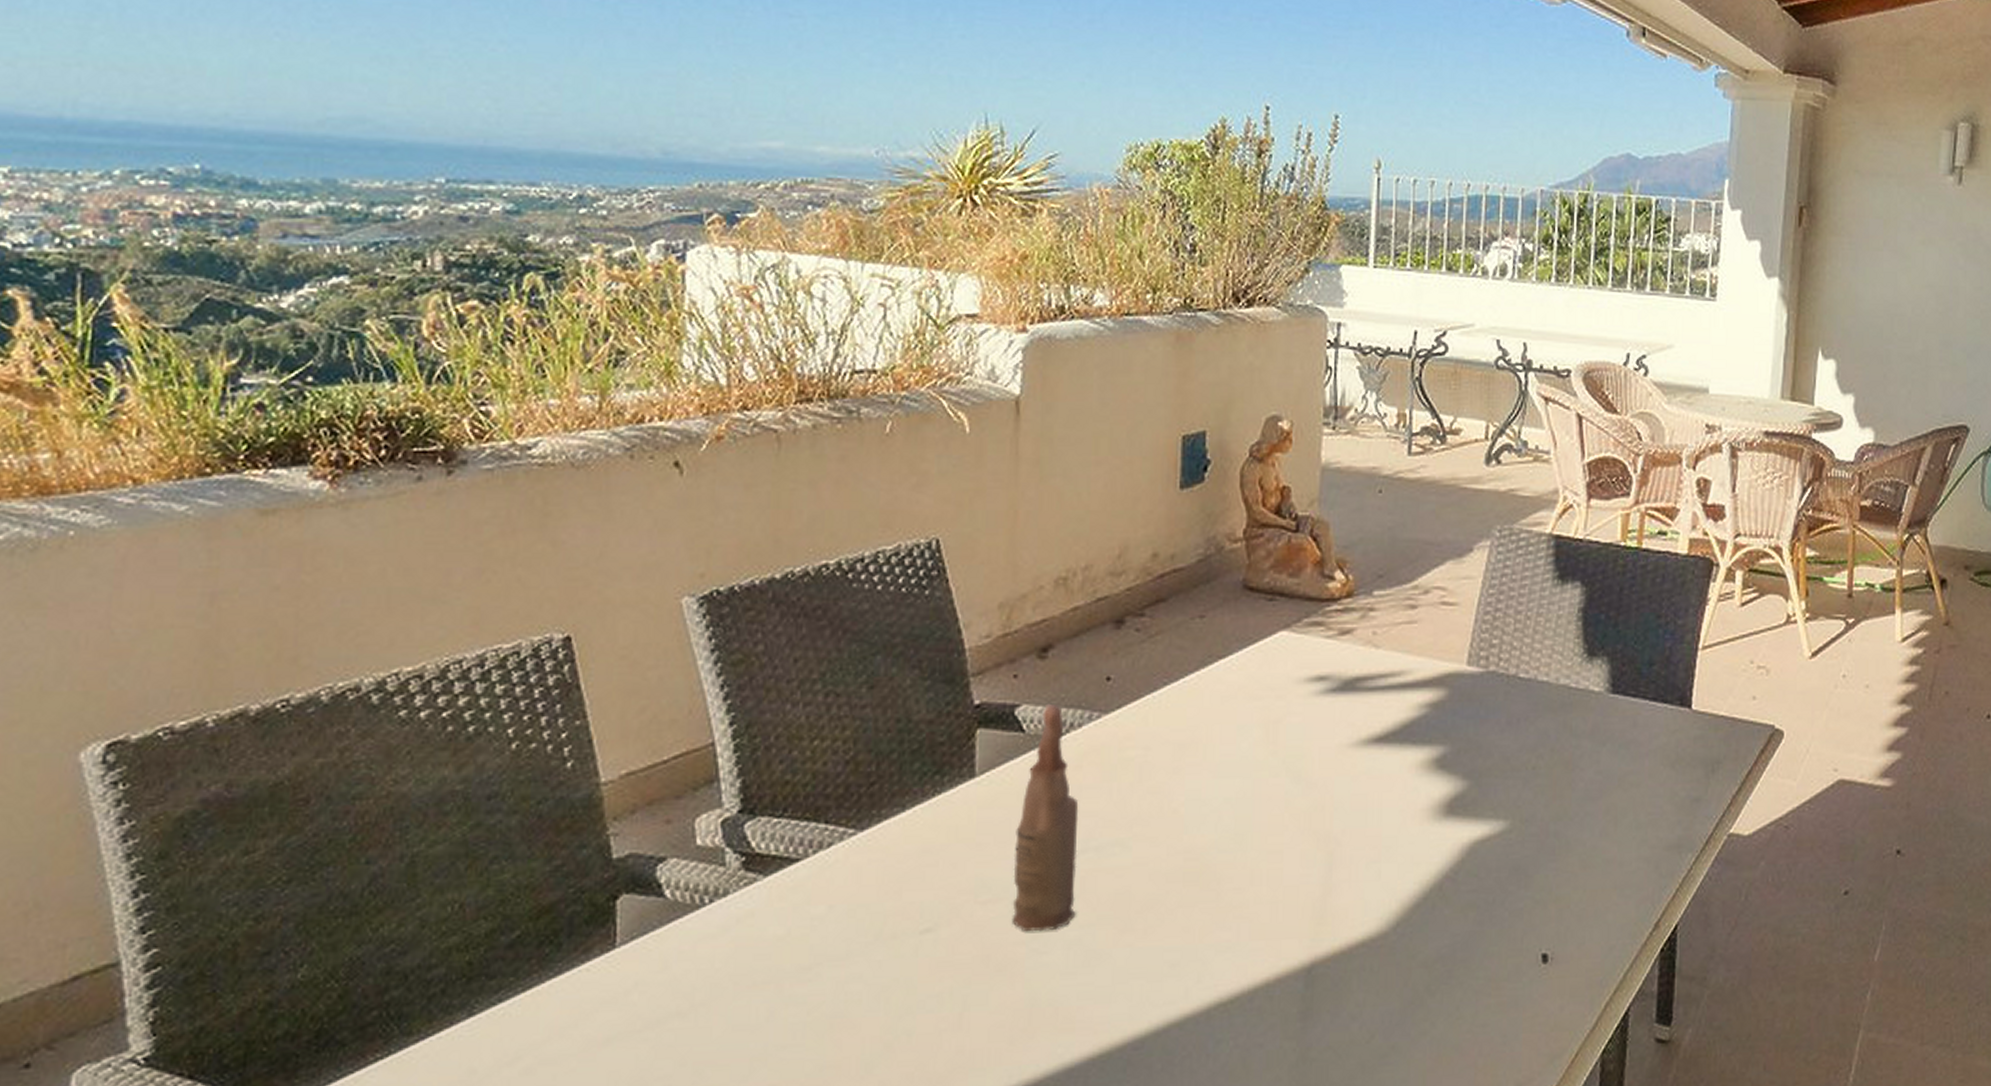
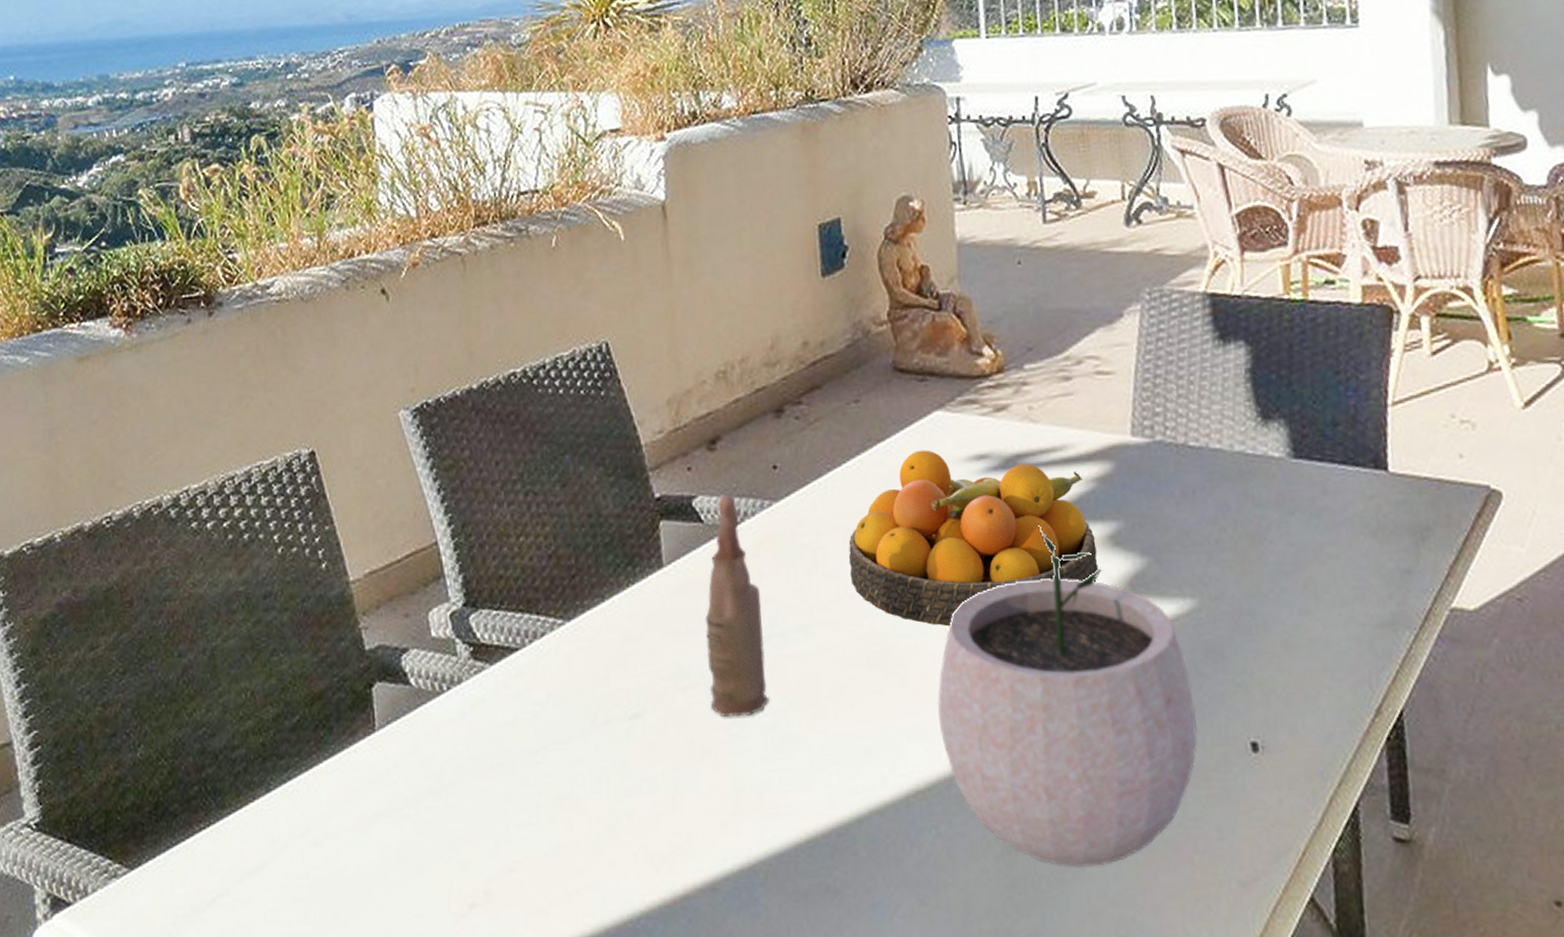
fruit bowl: none [1175,669,1422,843] -> present [848,450,1099,627]
plant pot: none [1249,747,1496,1075] -> present [937,525,1198,869]

